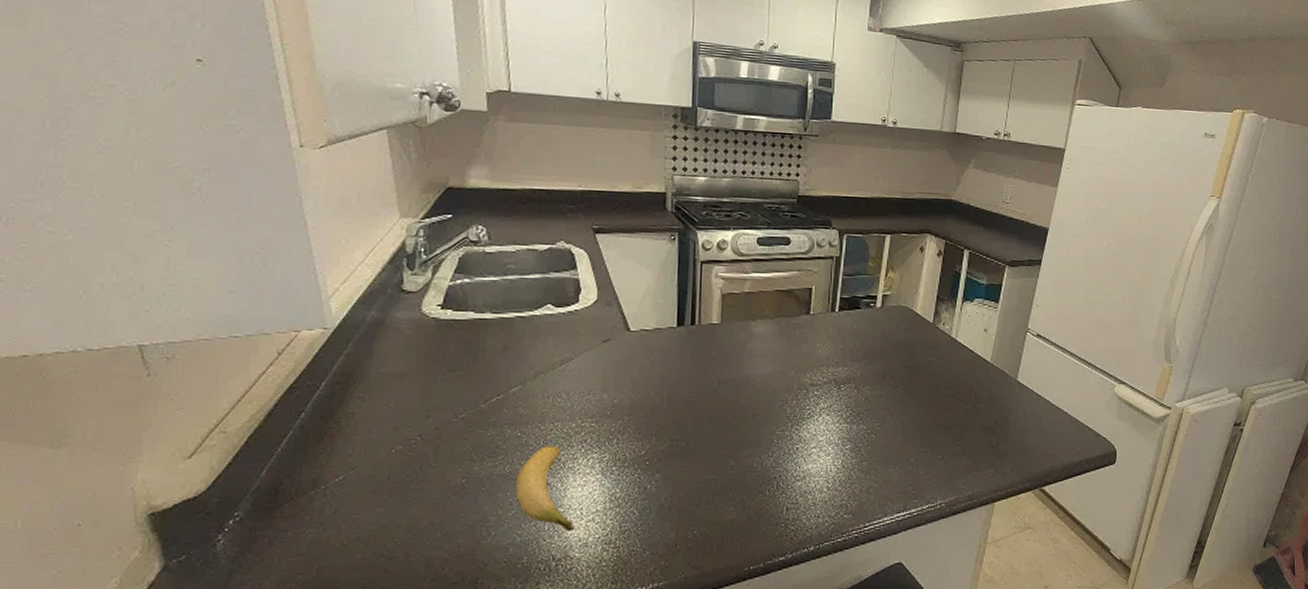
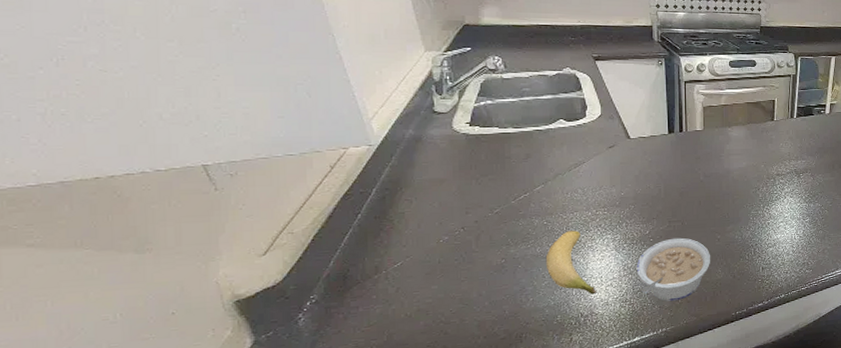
legume: none [625,462,722,546] -> present [636,237,711,301]

